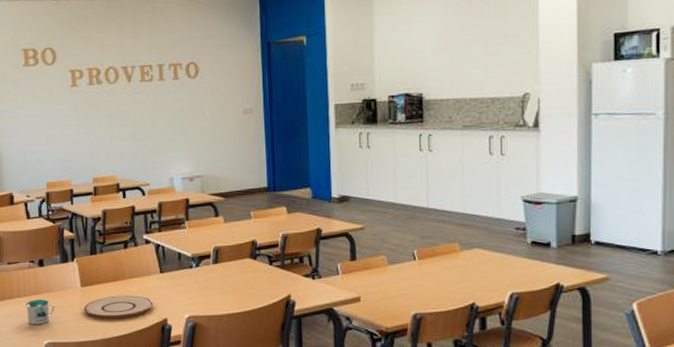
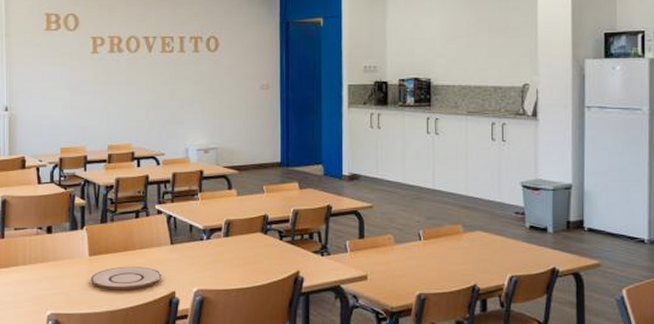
mug: present [25,300,55,325] -> none [30,268,61,295]

